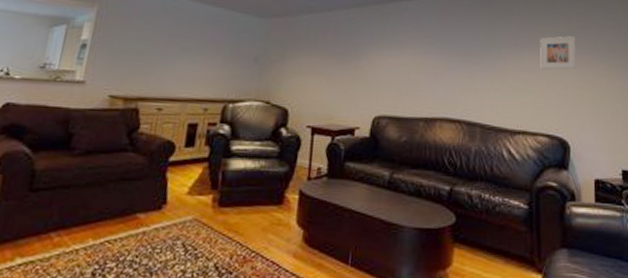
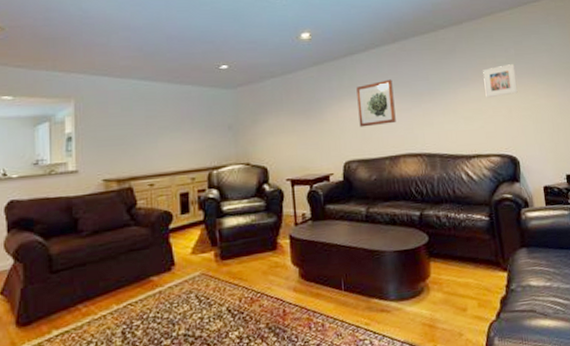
wall art: none [396,33,439,82] -> present [356,79,396,127]

